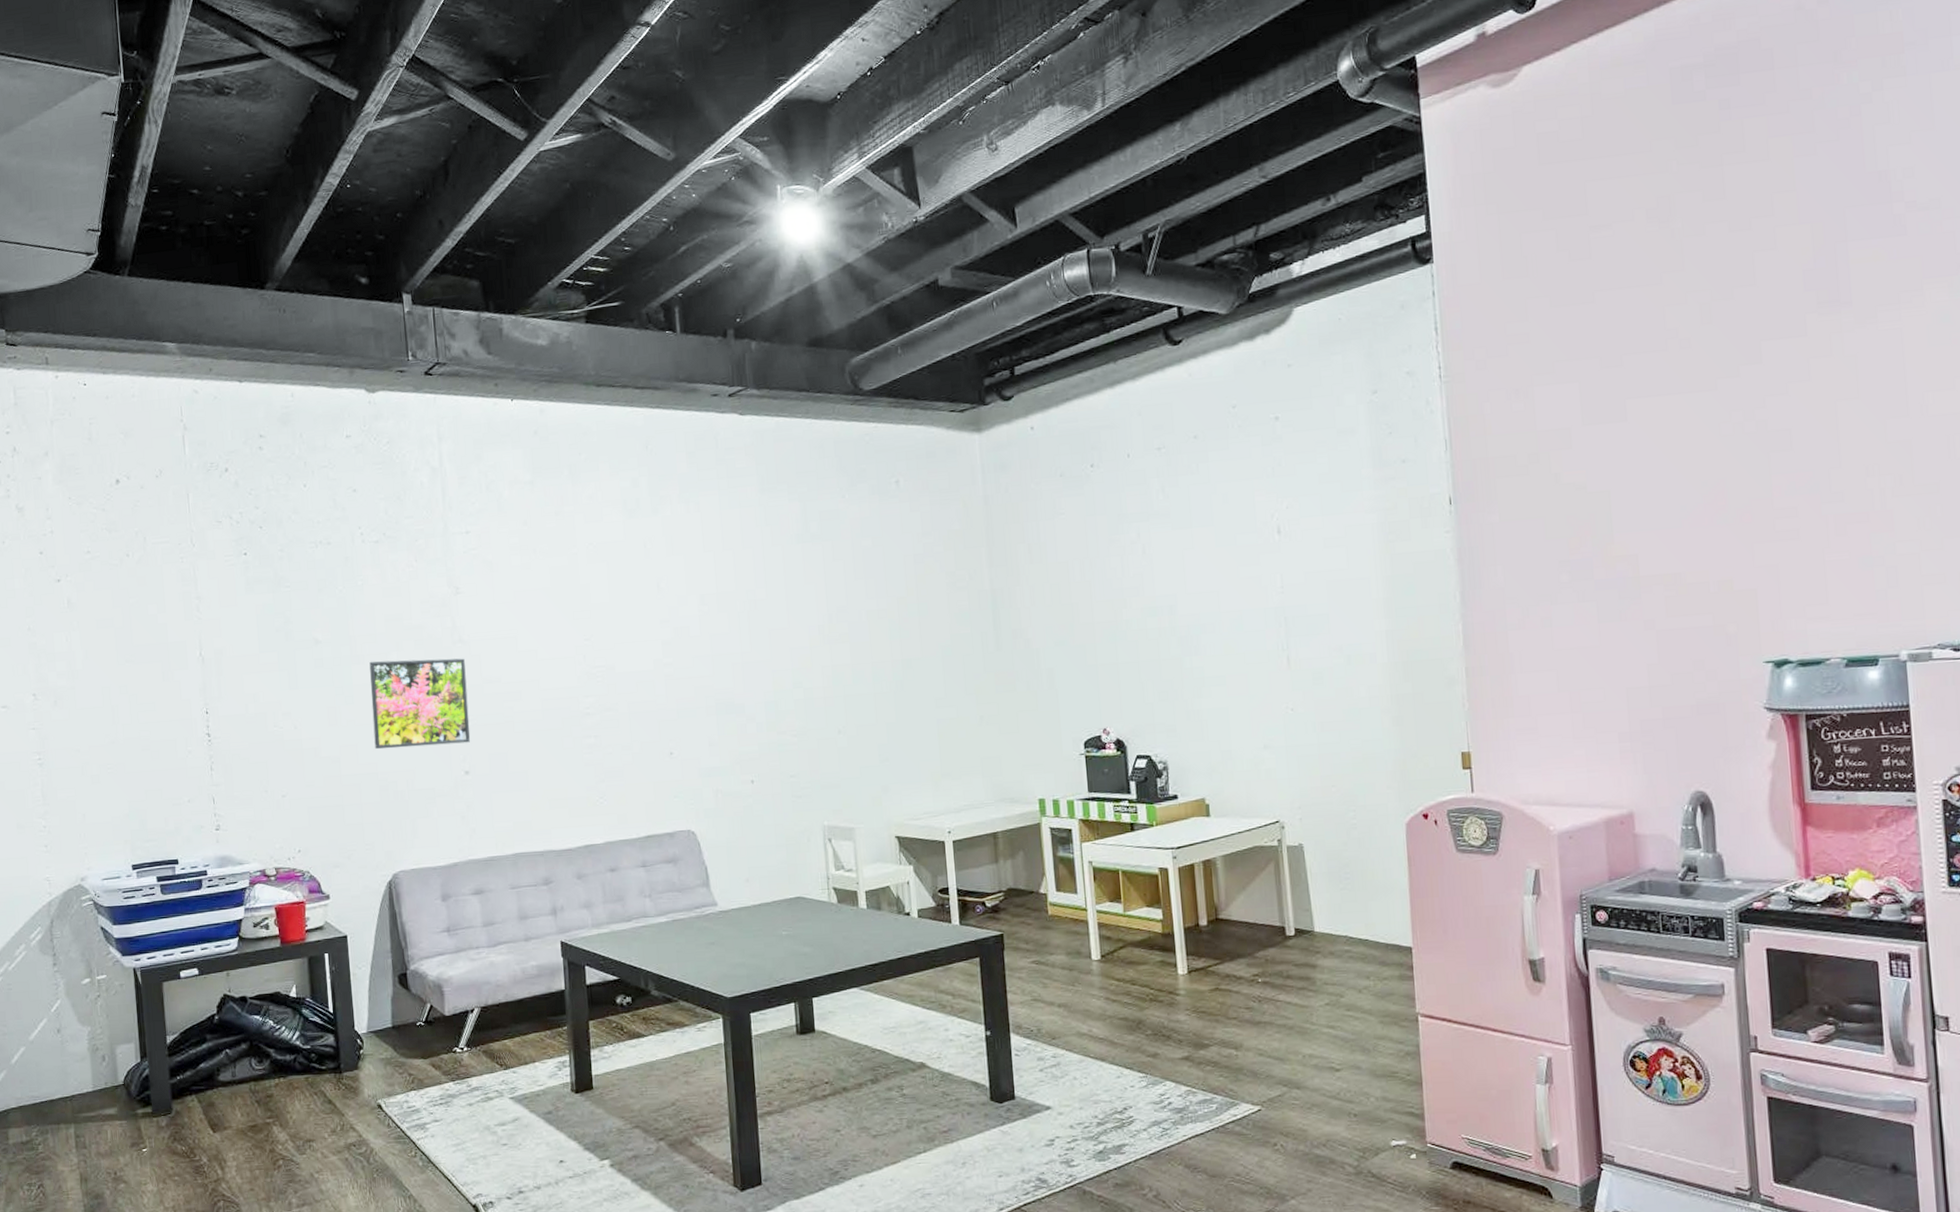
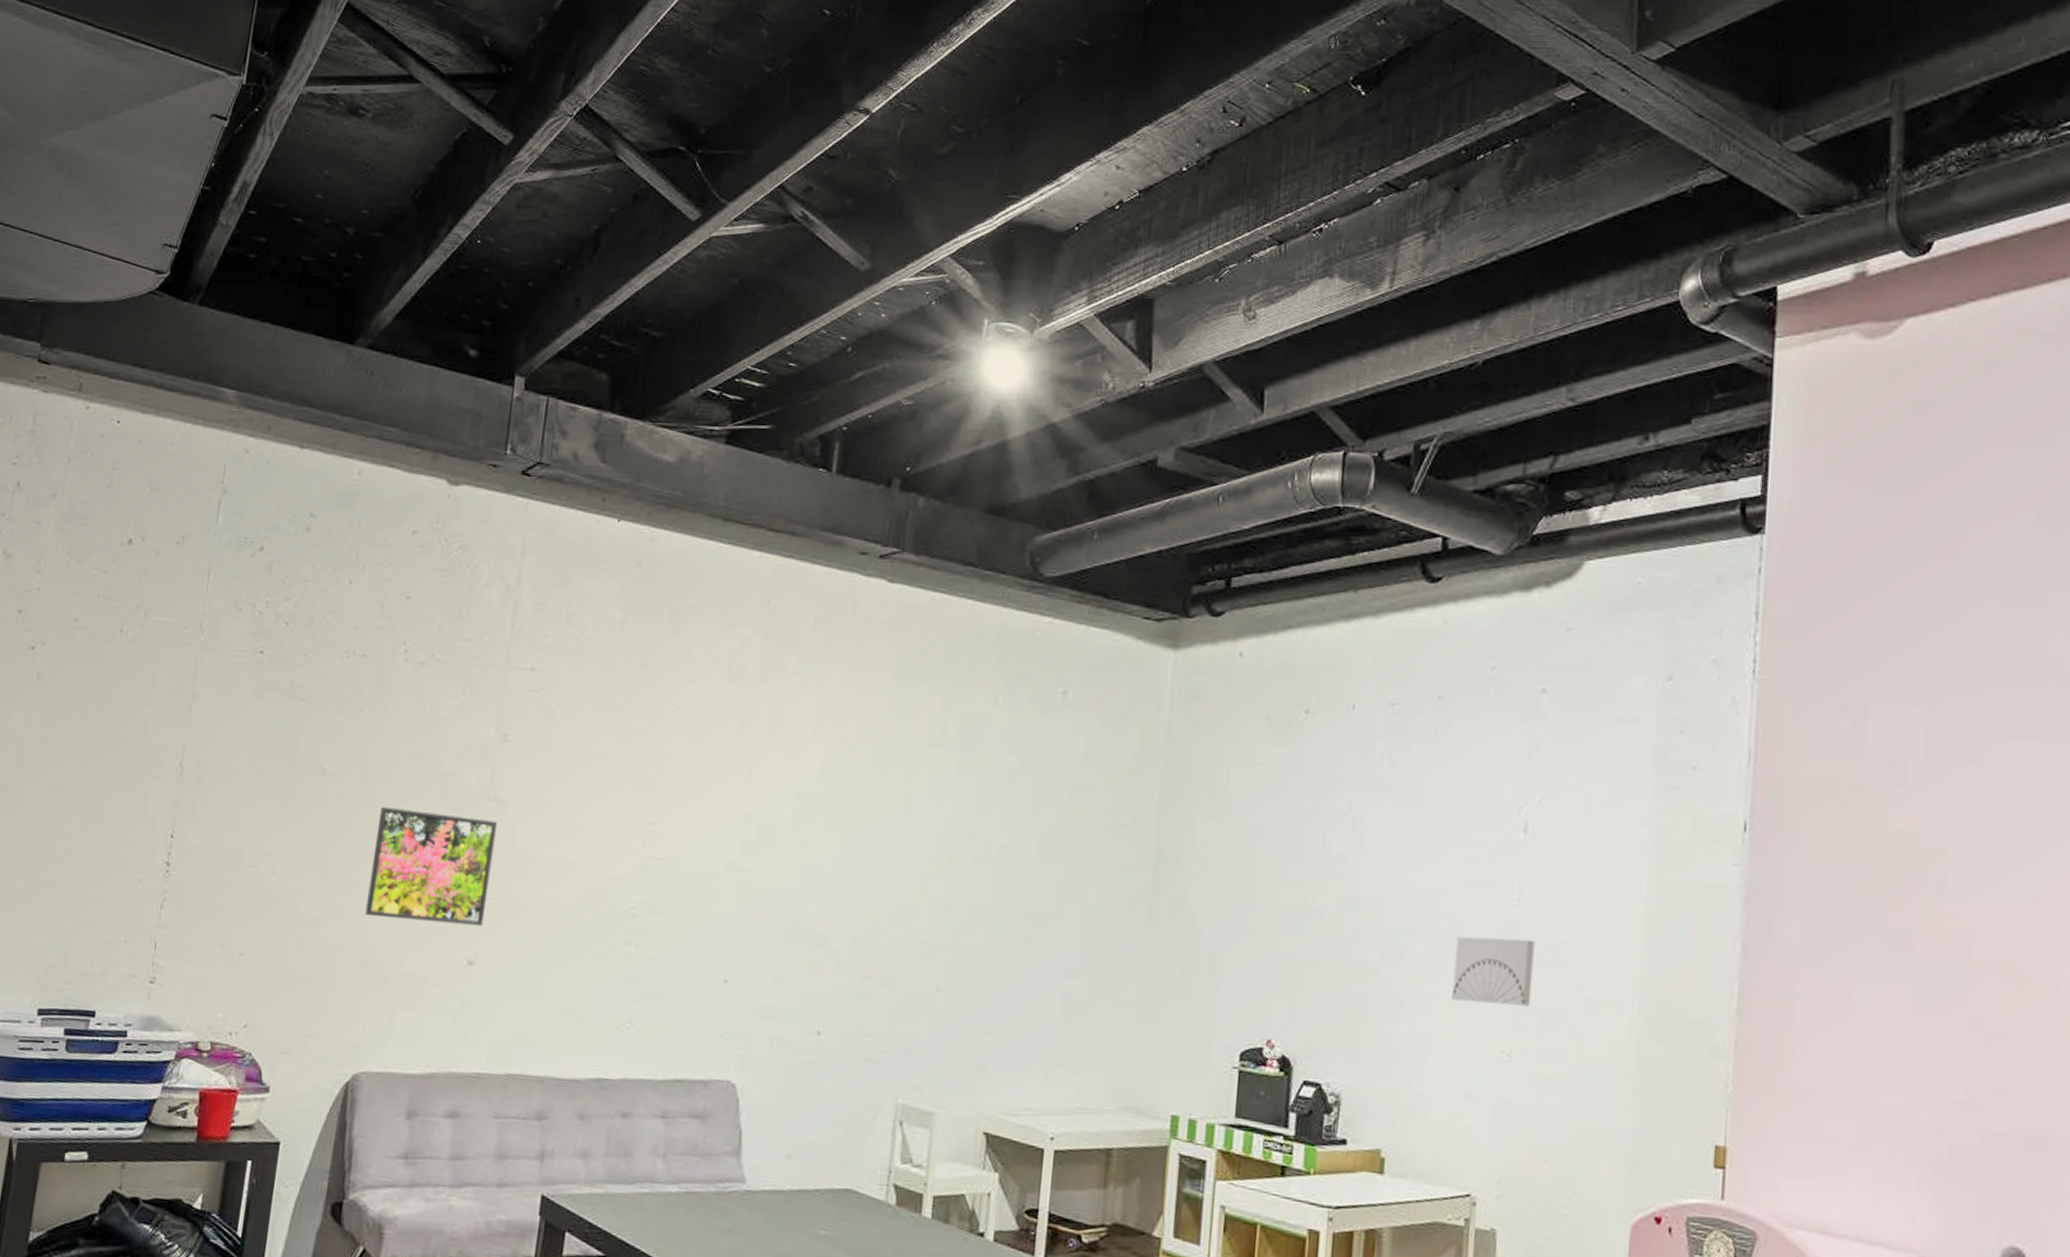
wall art: none [1238,617,1303,674] -> present [1452,936,1535,1006]

